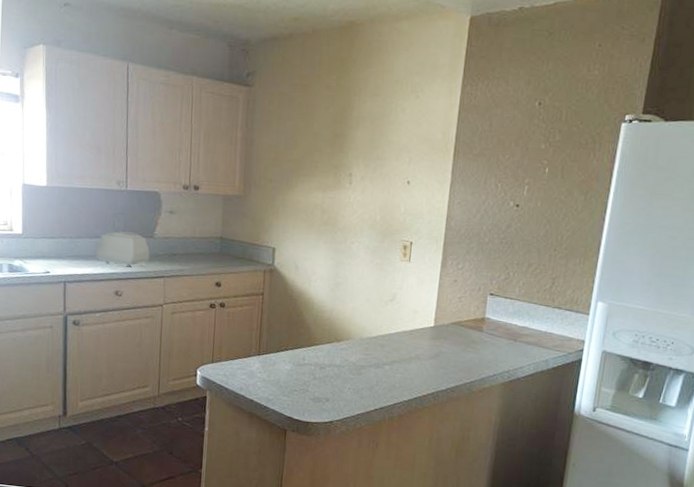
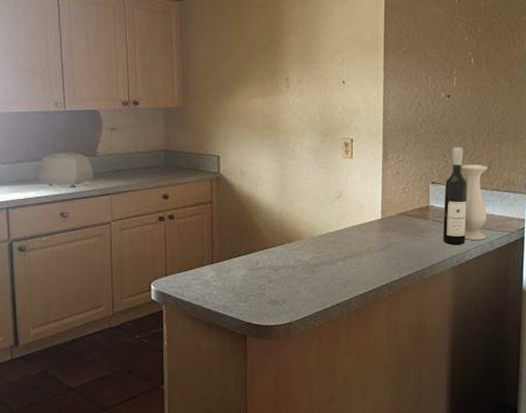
bottle: none [495,259,529,360] -> present [442,147,468,244]
vase: none [518,278,552,358] -> present [461,165,488,240]

